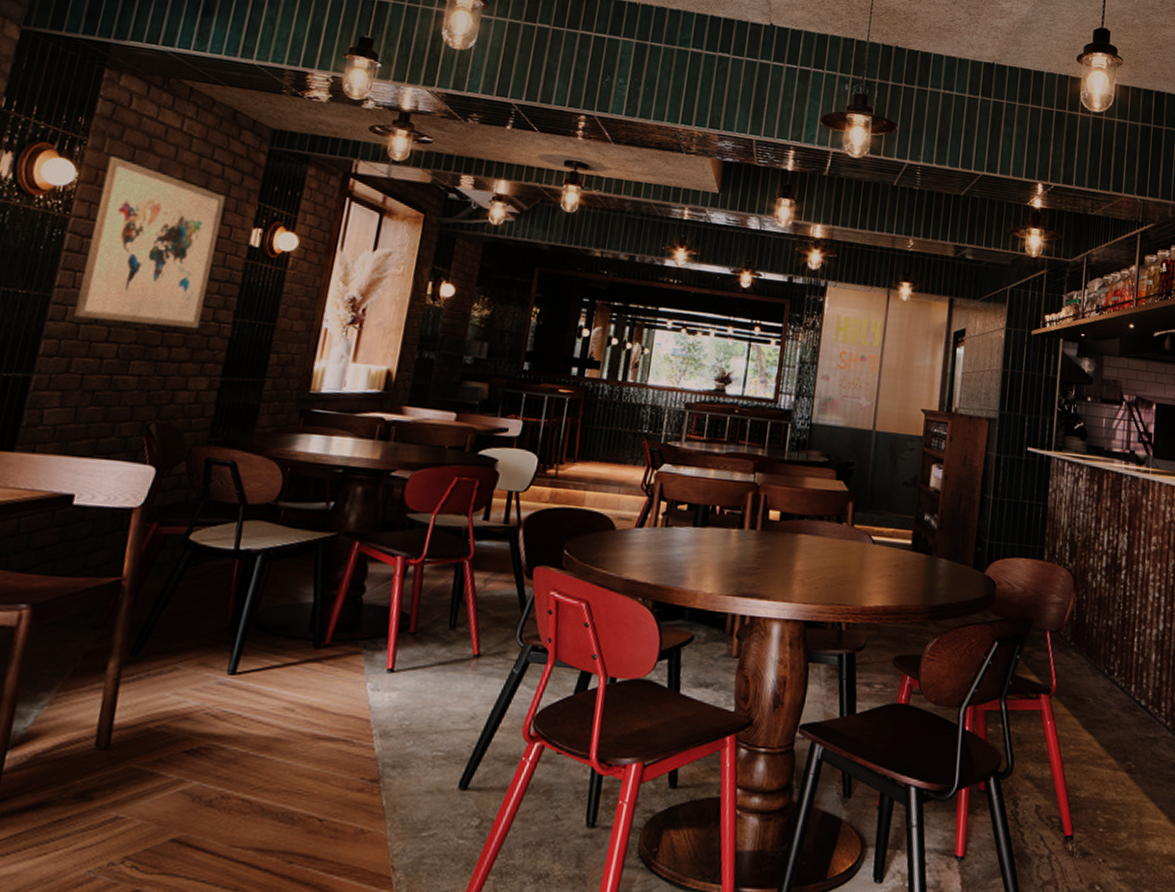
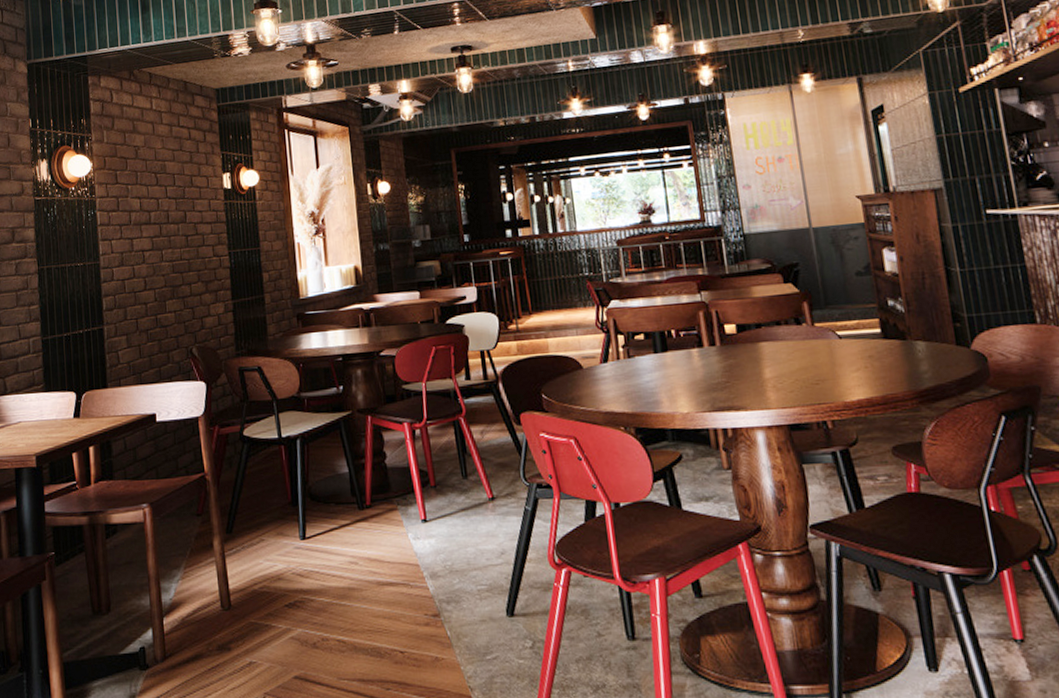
wall art: present [74,156,226,329] -> none [109,143,206,276]

